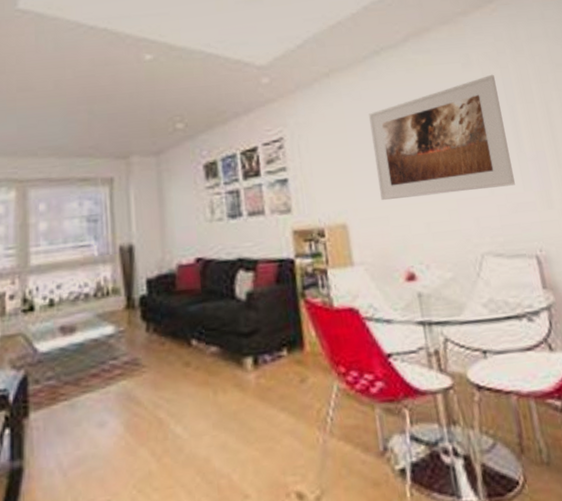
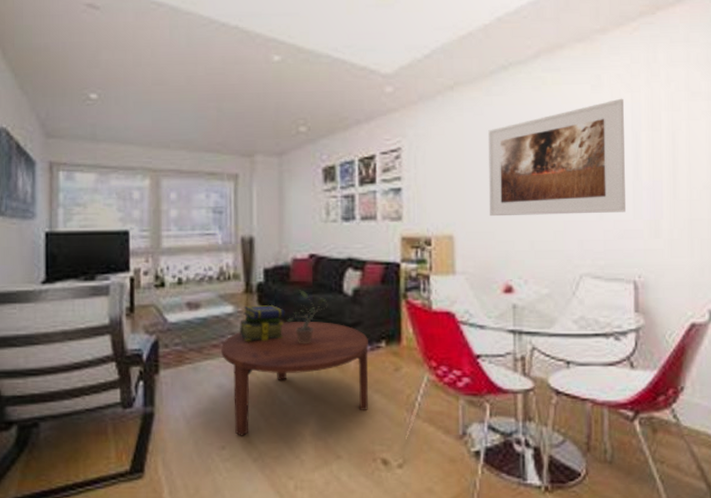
coffee table: none [102,333,275,485] -> present [221,322,369,436]
stack of books: none [121,319,174,366] -> present [239,304,286,341]
potted plant: none [175,299,221,363] -> present [287,290,328,344]

